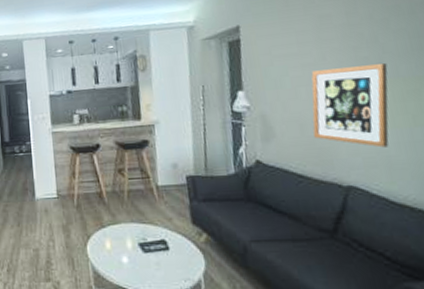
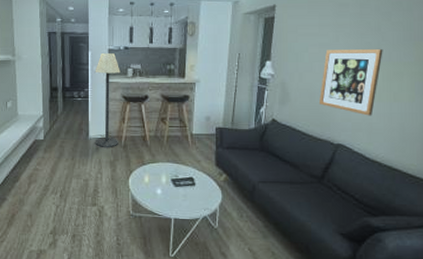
floor lamp: none [36,99,70,209] -> present [95,52,121,147]

